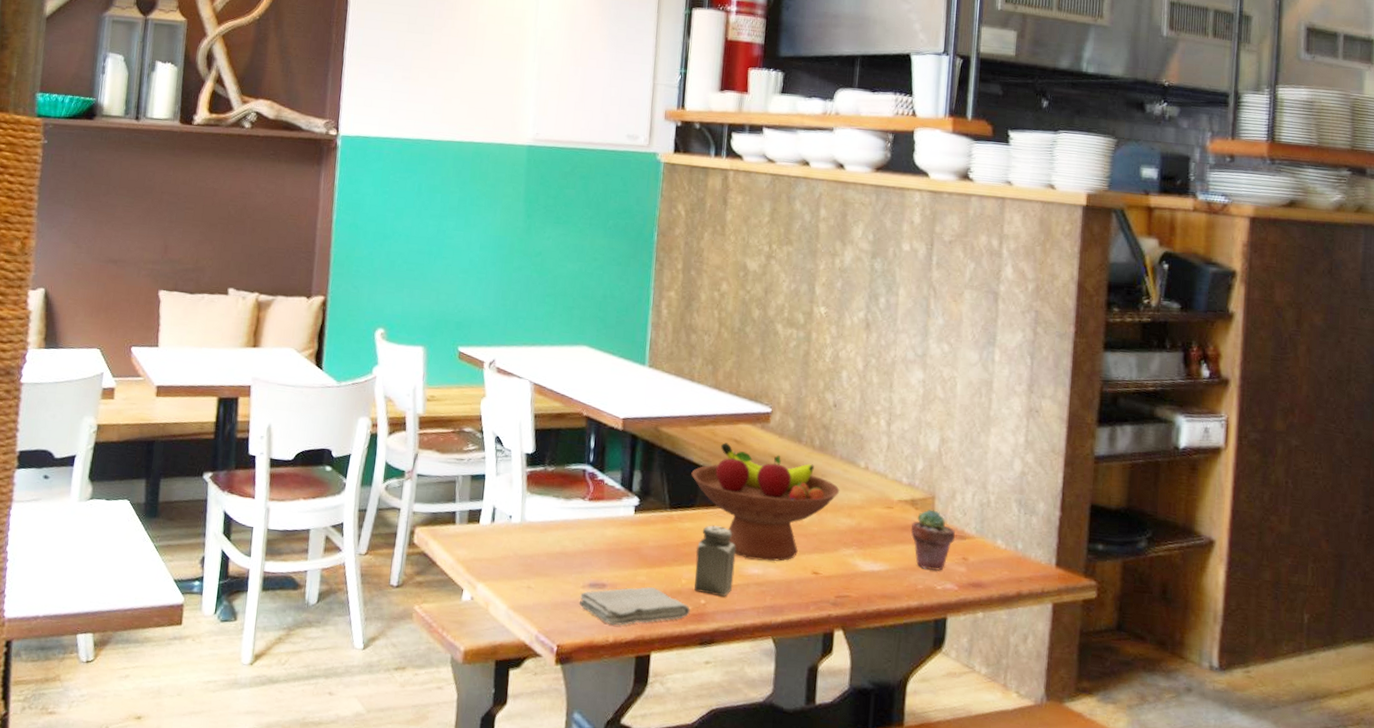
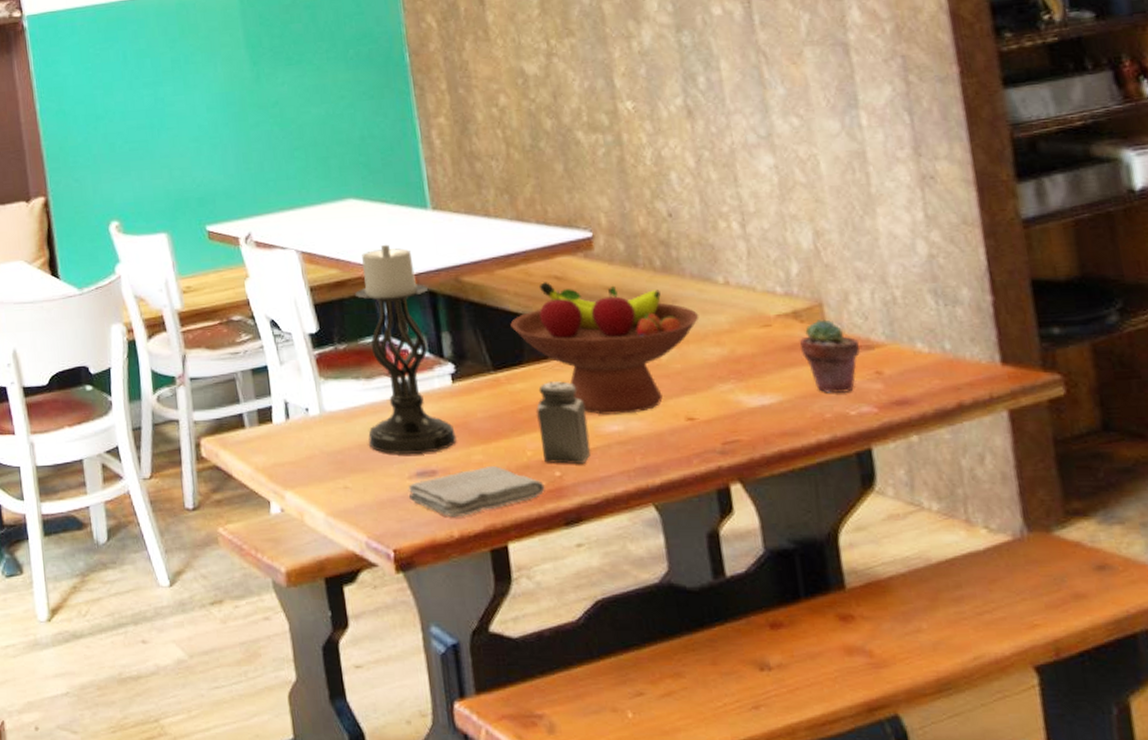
candle holder: none [556,389,632,569] -> present [355,244,457,454]

